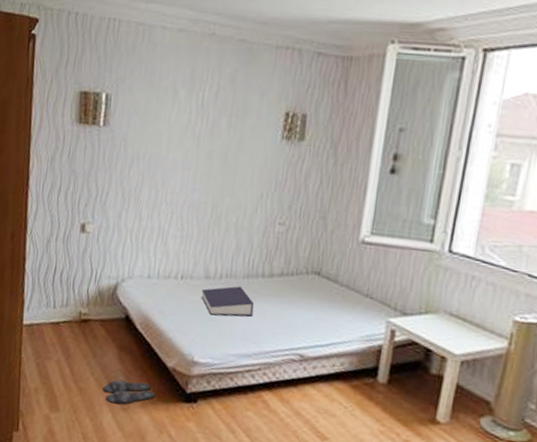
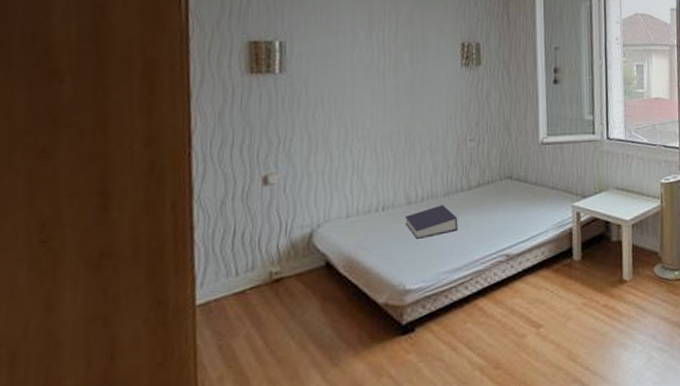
slippers: present [102,379,156,405] -> none [306,328,369,363]

